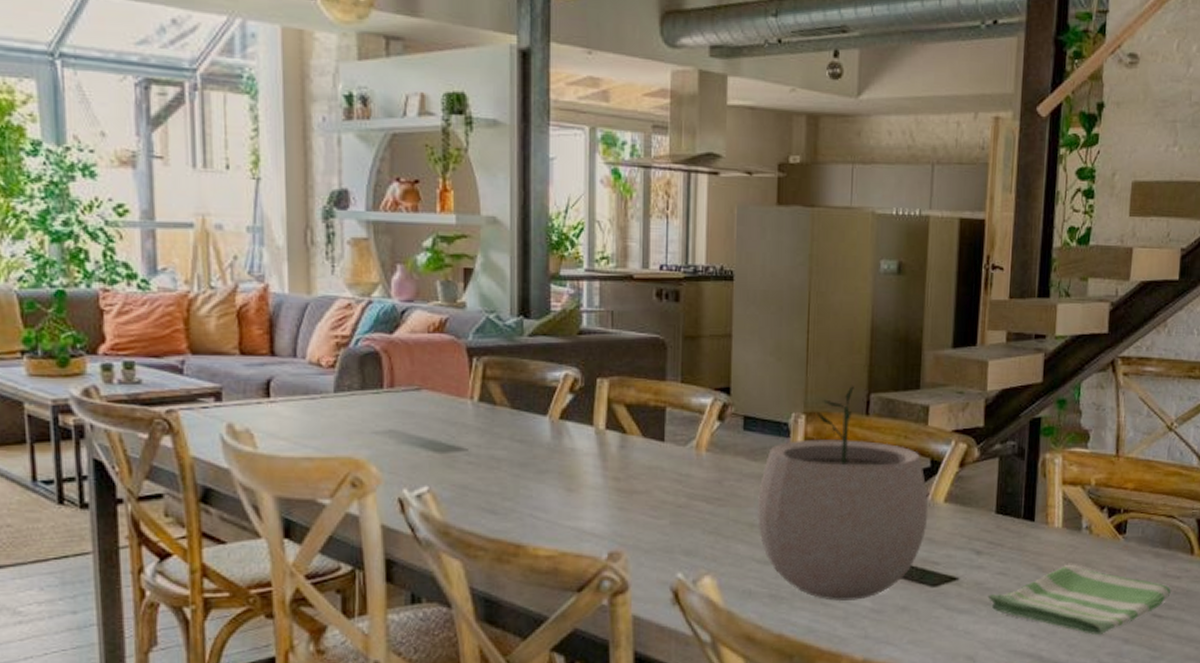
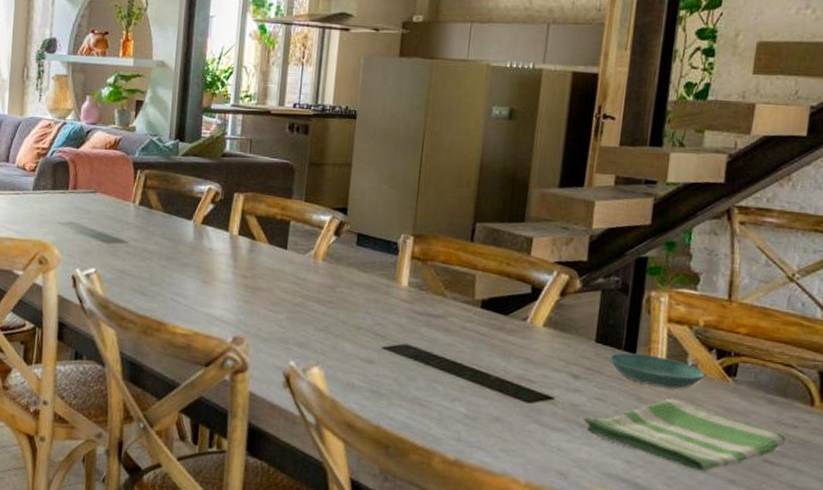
plant pot: present [756,385,928,602] -> none [363,213,527,405]
saucer: none [1009,520,1099,553] -> present [608,352,706,389]

